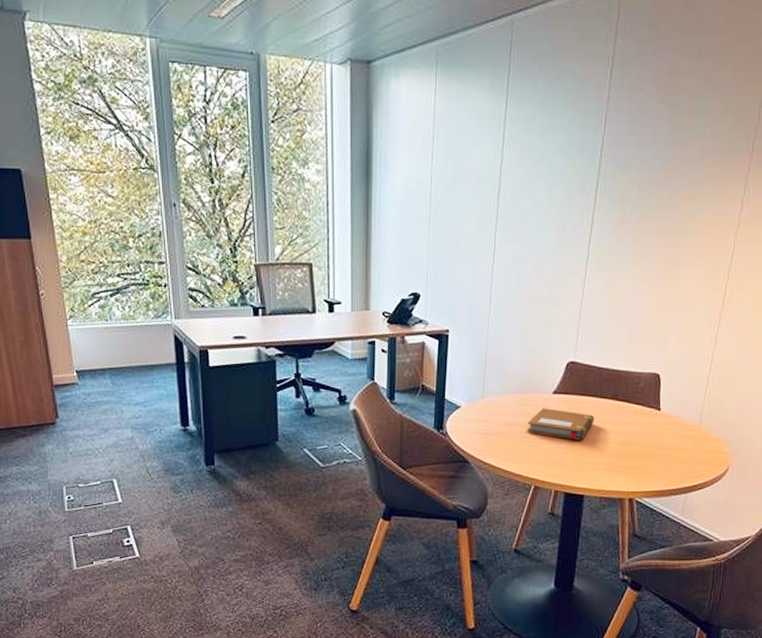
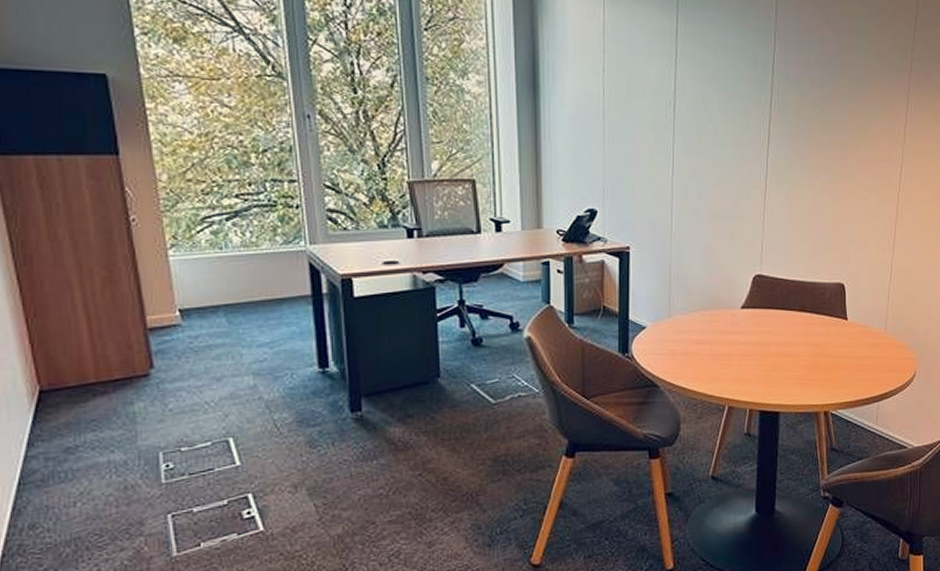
notebook: present [526,408,595,440] -> none [716,324,785,355]

